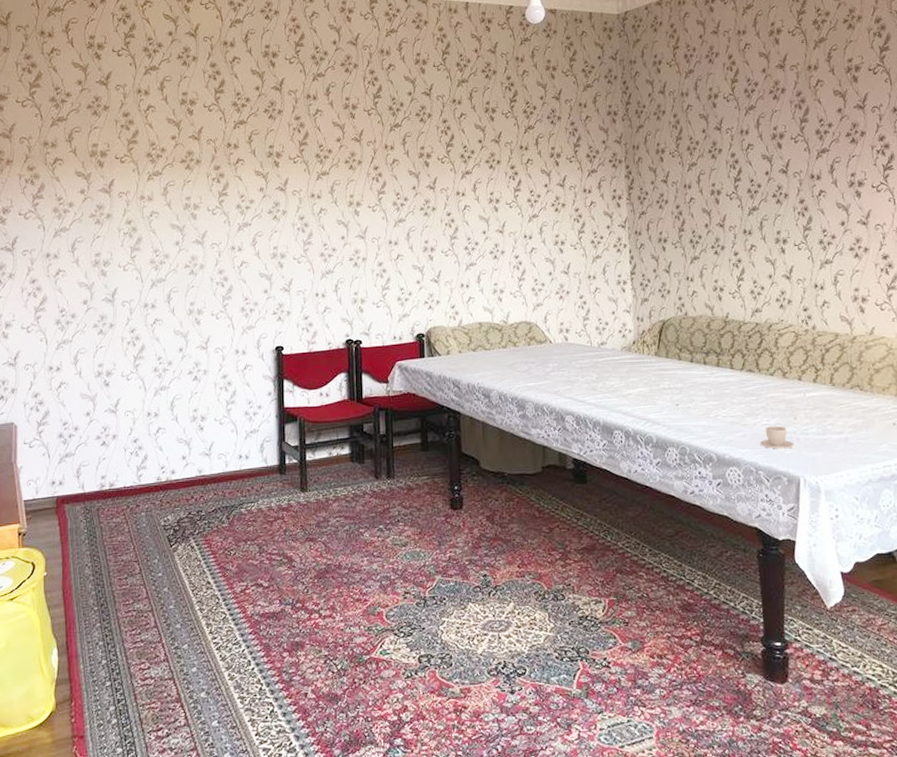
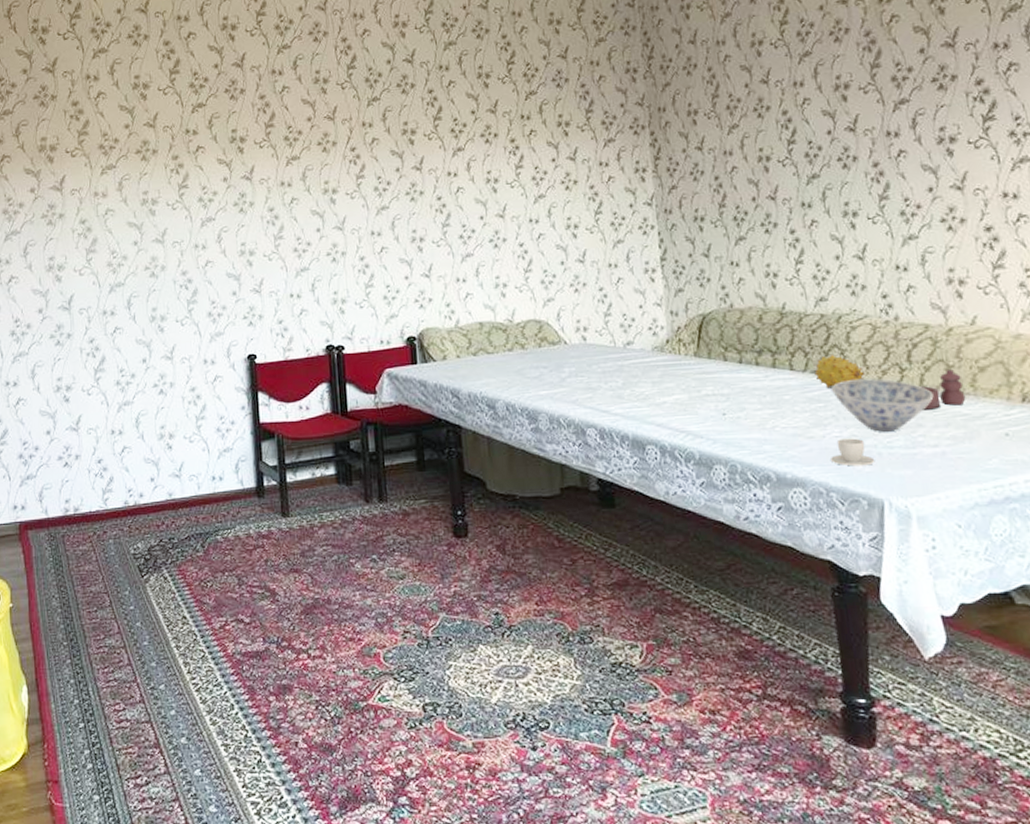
fruit: none [749,357,788,384] -> present [814,355,864,387]
bowl: none [762,377,840,421] -> present [832,379,934,432]
sugar bowl: none [830,371,865,404] -> present [919,370,966,410]

